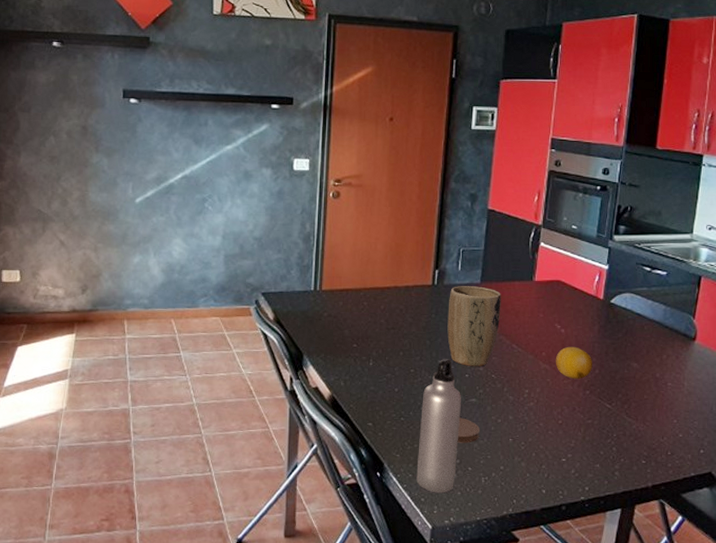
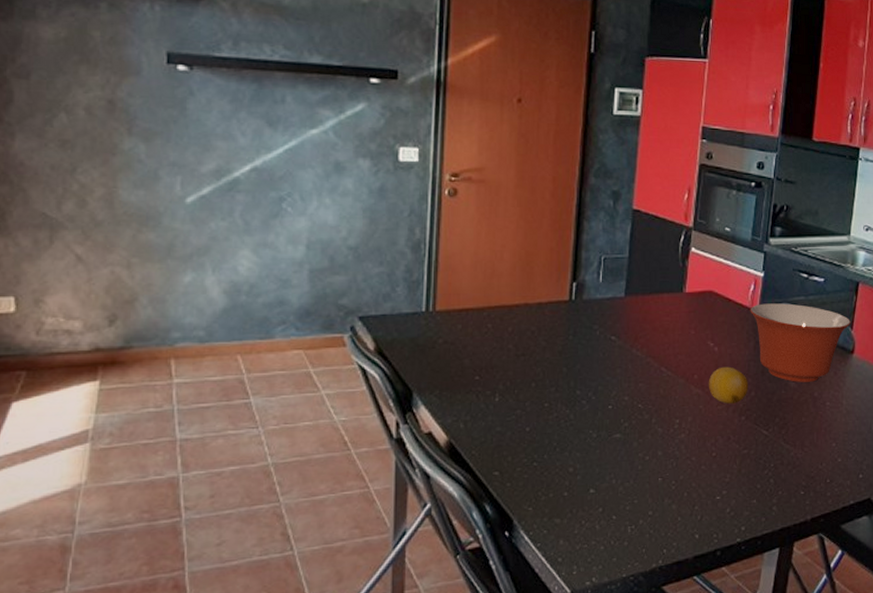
water bottle: present [416,358,462,493] -> none [552,387,605,550]
plant pot: present [447,286,501,366] -> none [587,300,648,396]
coaster: present [457,417,480,443] -> none [599,457,625,488]
mixing bowl: none [594,293,693,364] -> present [750,303,851,382]

